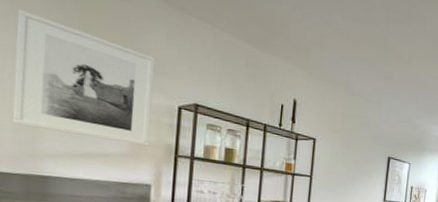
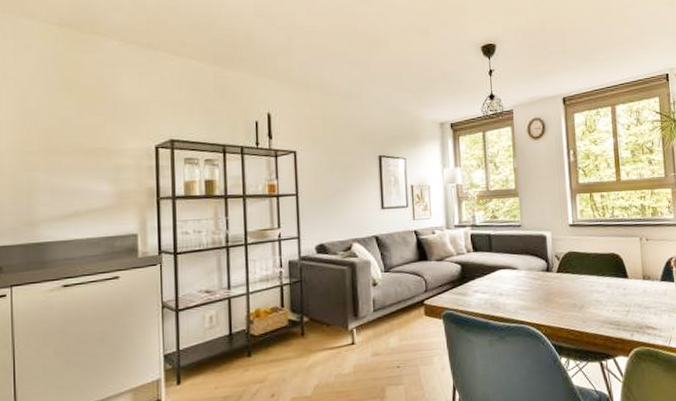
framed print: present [12,9,156,146] -> none [8,83,132,196]

